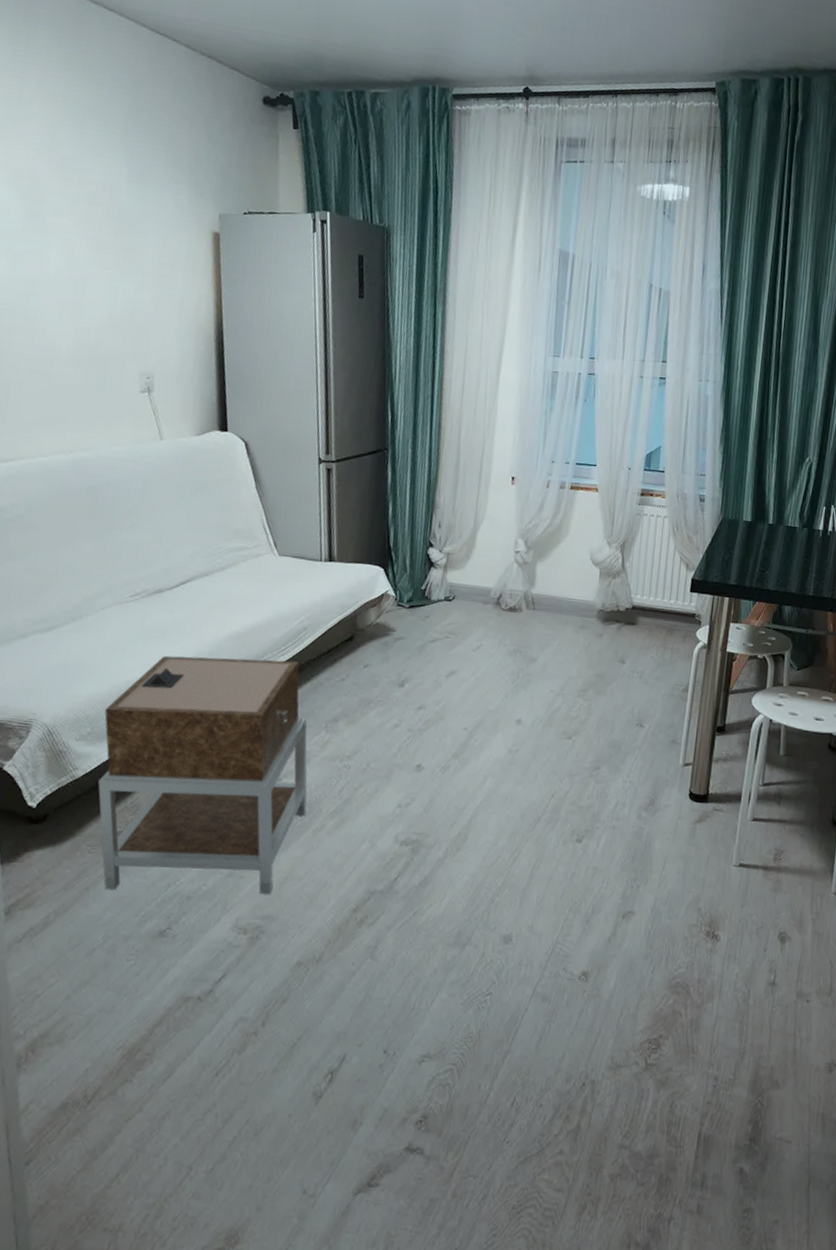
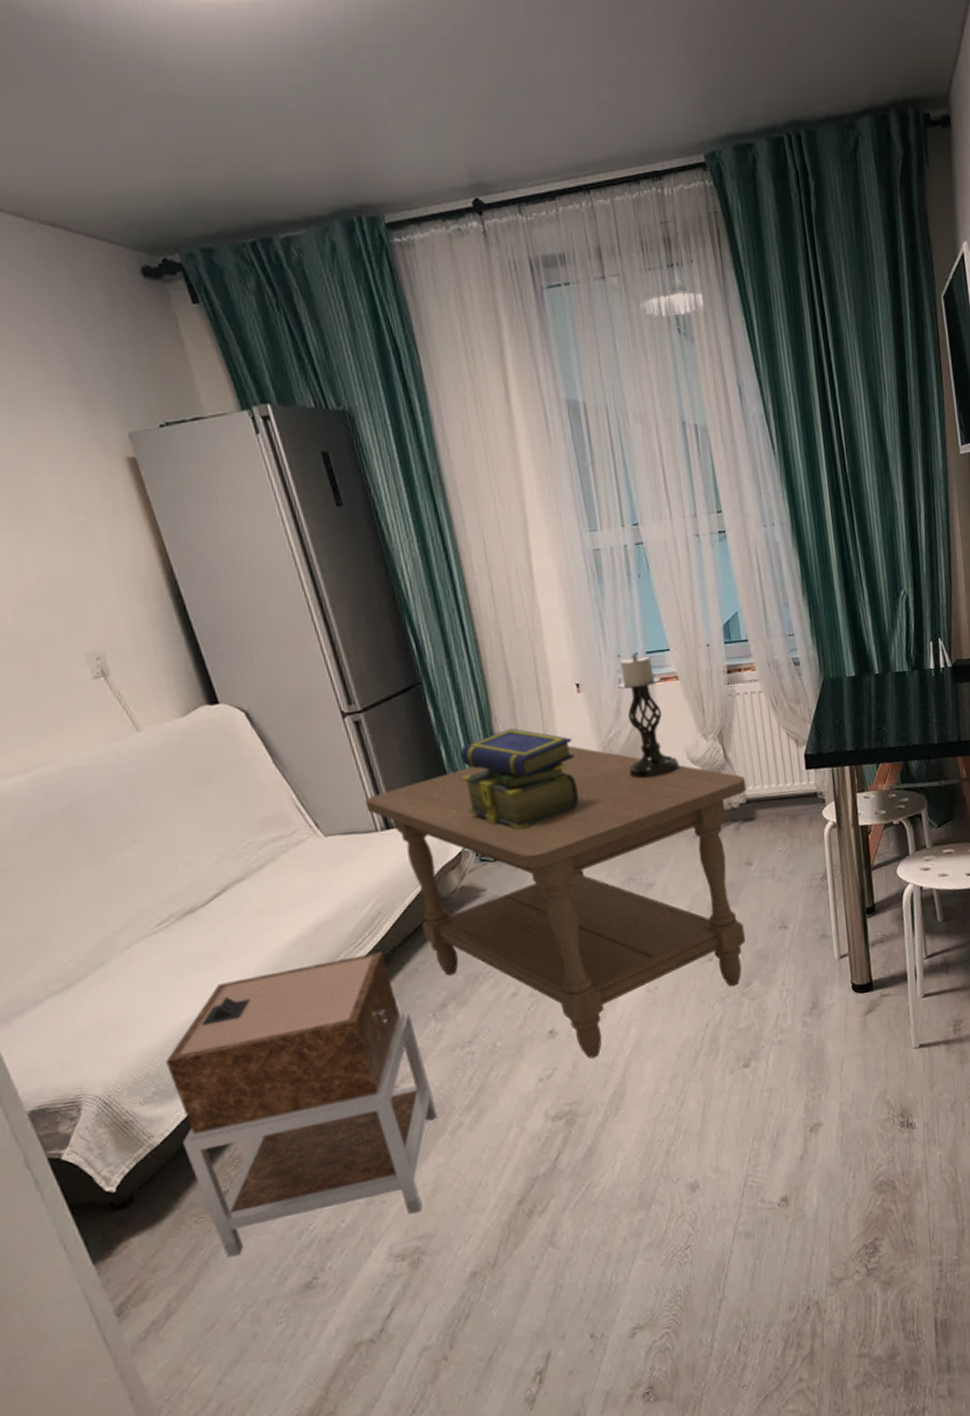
coffee table: none [317,525,636,799] -> present [365,746,747,1059]
stack of books: none [397,501,498,587] -> present [460,728,579,831]
candle holder: none [538,462,584,570] -> present [617,654,680,779]

